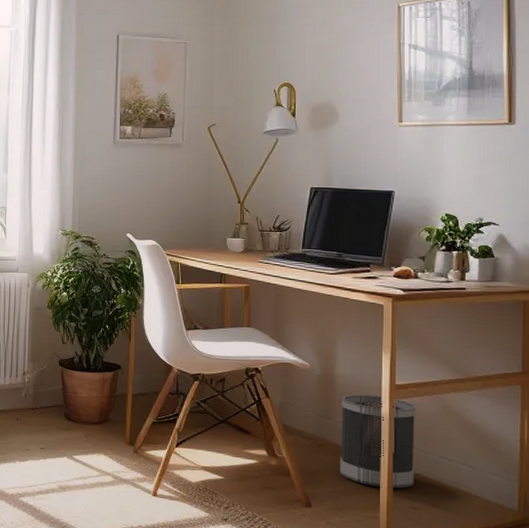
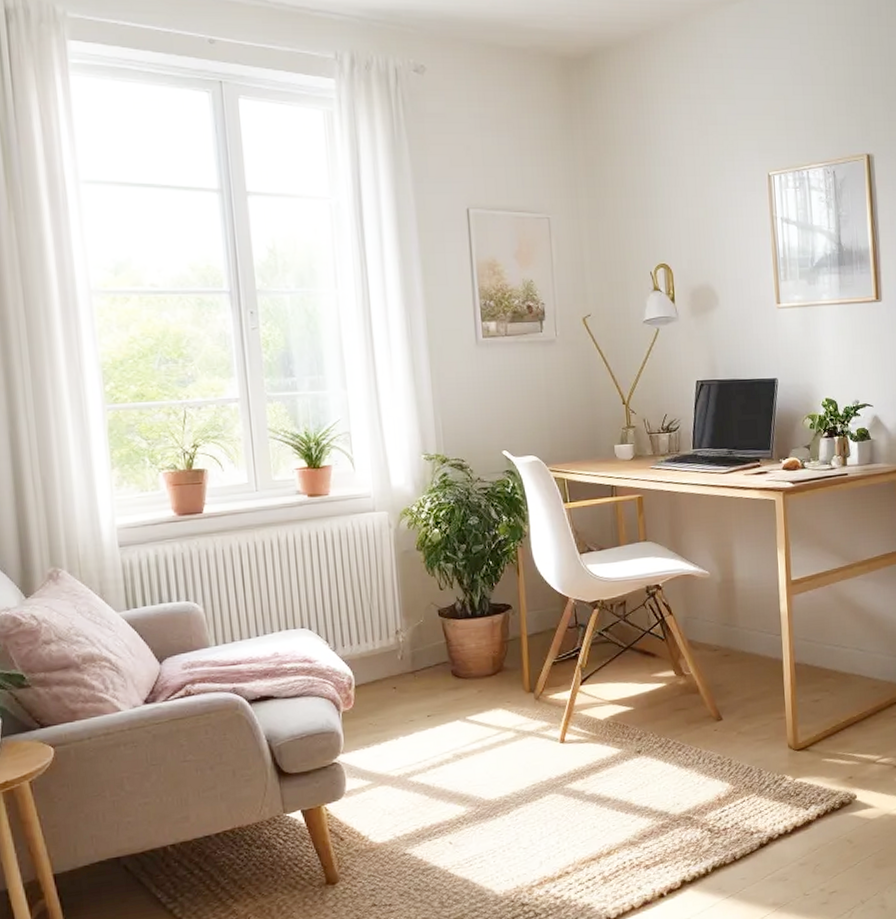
wastebasket: present [340,394,416,489] -> none [742,595,814,687]

